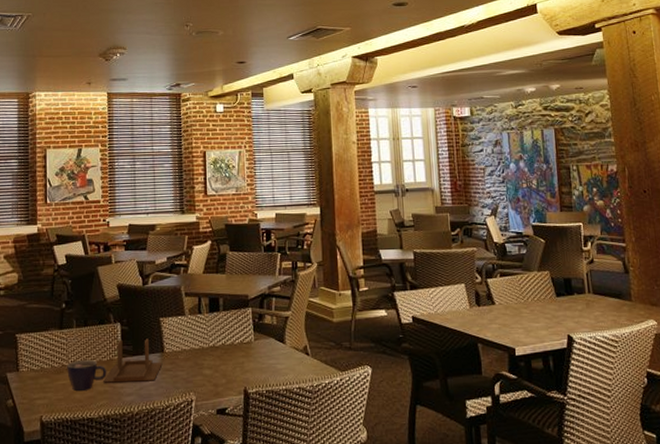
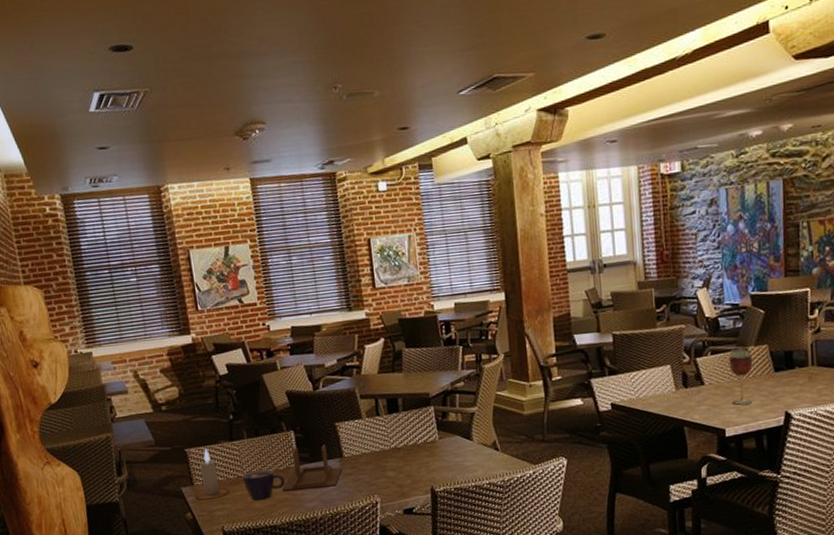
candle: none [19,335,52,387] -> present [195,448,229,500]
wineglass: none [516,271,538,326] -> present [729,346,753,405]

